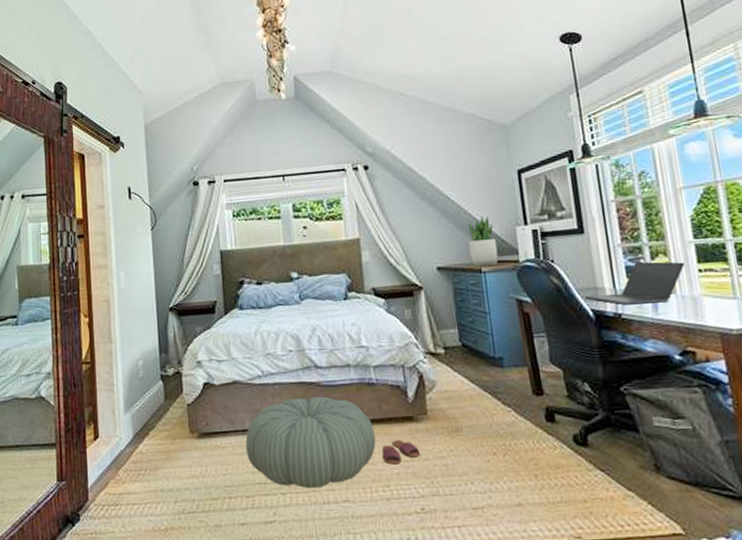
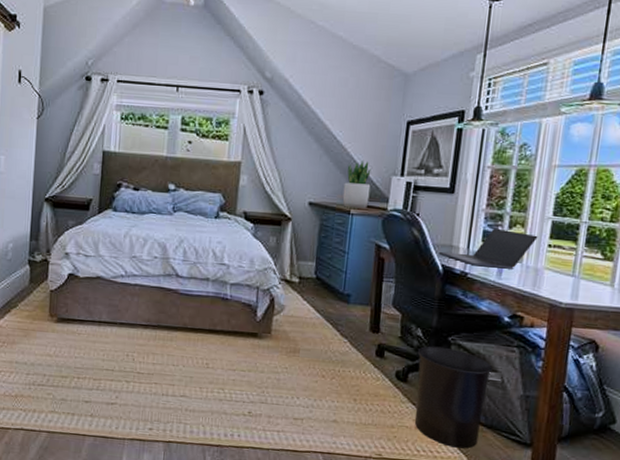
pouf: present [245,396,376,489] -> none [99,300,220,382]
slippers: present [382,439,420,465] -> none [223,351,257,372]
waste bin: none [591,399,687,515] -> present [414,345,493,449]

